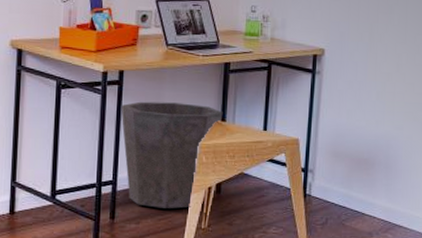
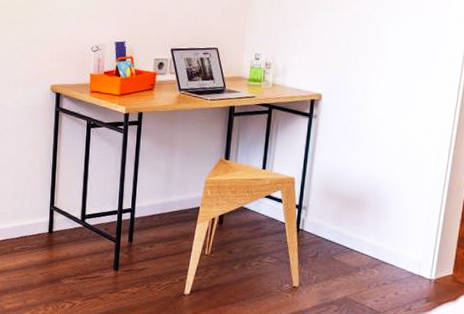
waste bin: present [121,101,223,208] -> none [139,140,227,236]

